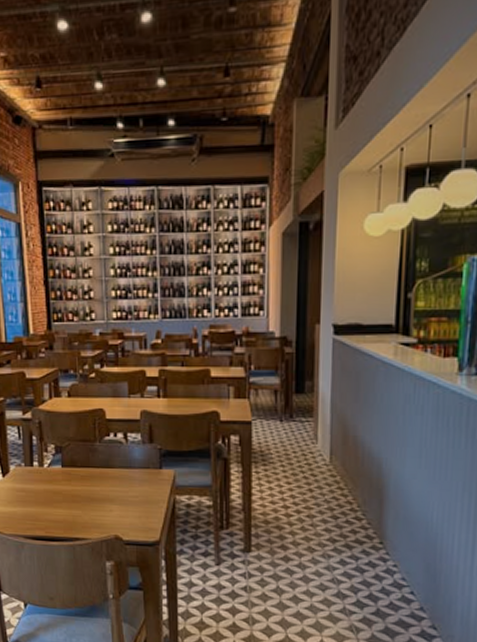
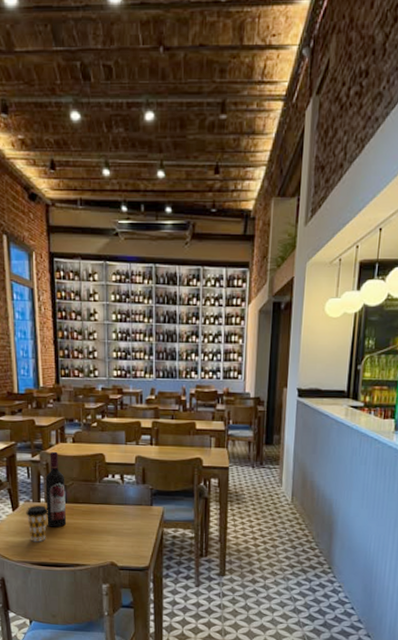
coffee cup: none [17,469,43,513] -> present [26,505,49,542]
wine bottle: none [38,407,64,496] -> present [45,451,67,528]

